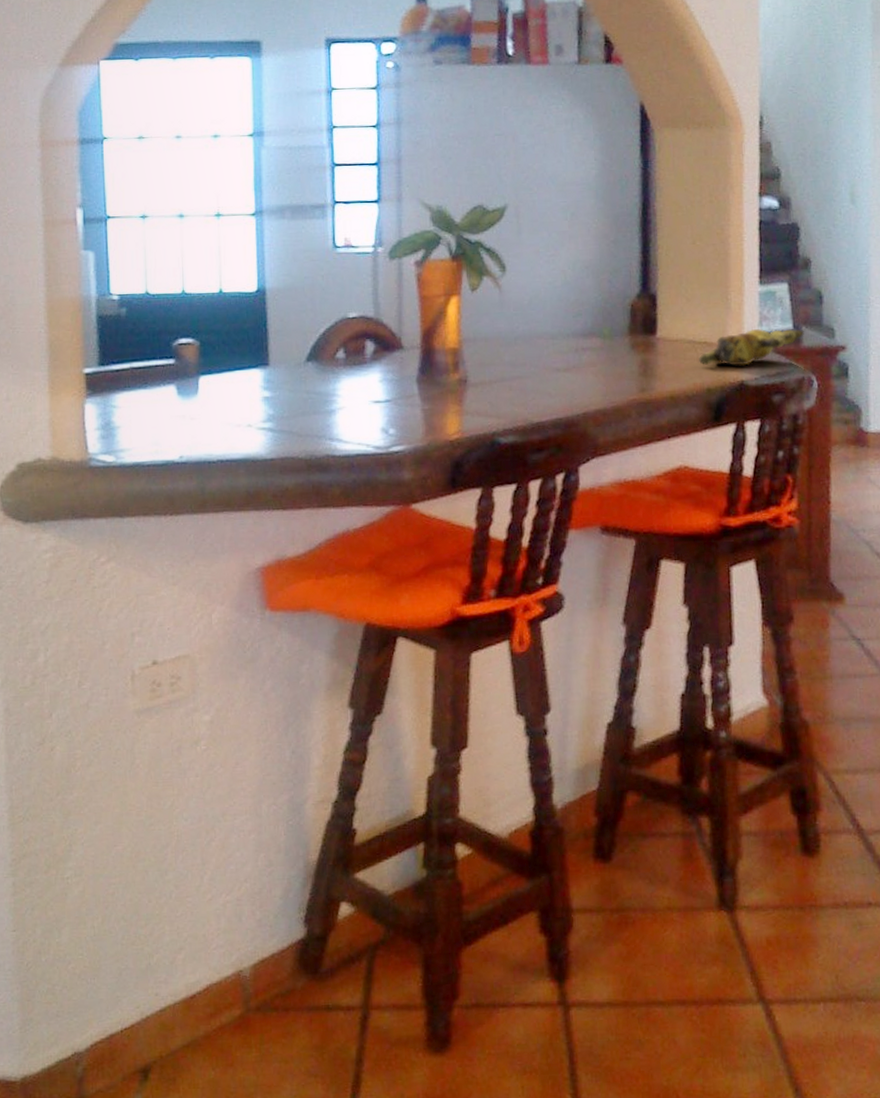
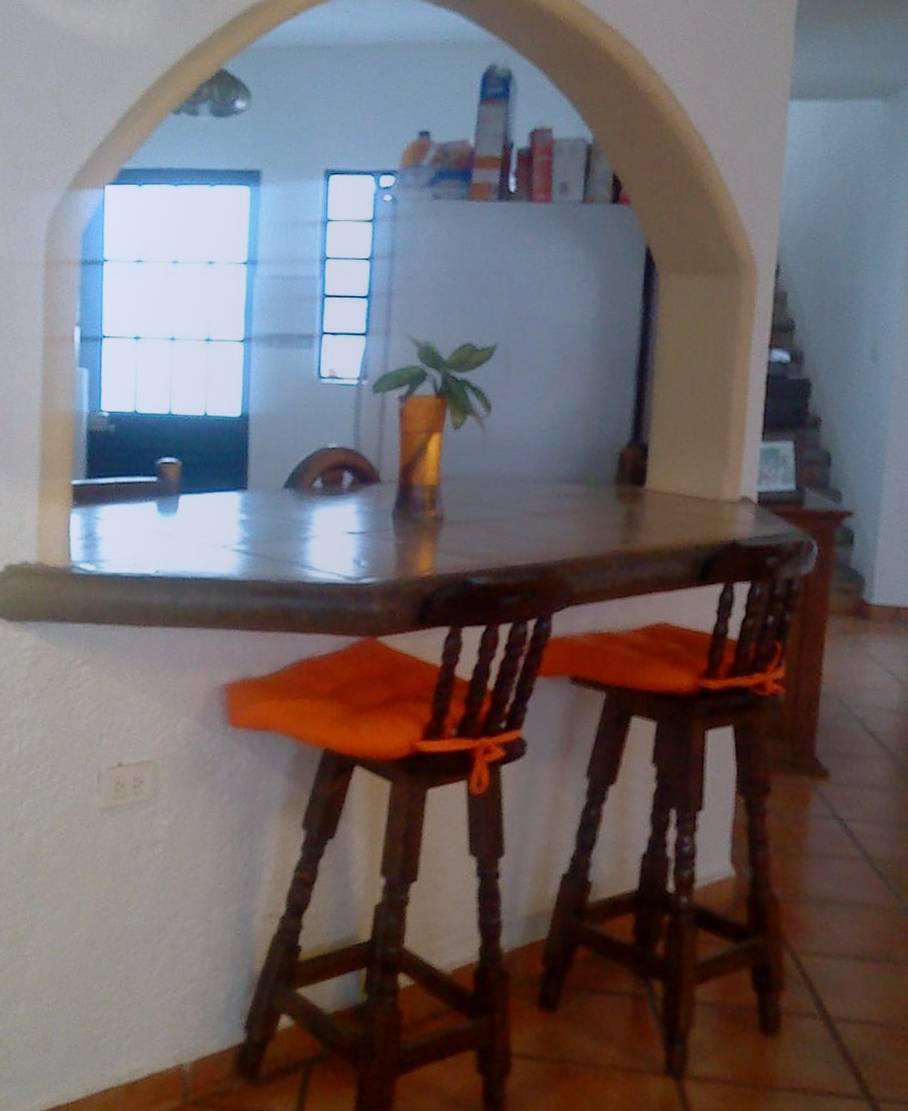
banana bunch: present [699,329,804,366] -> none [689,487,807,525]

